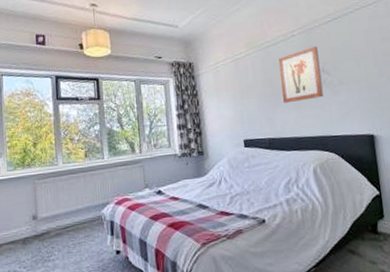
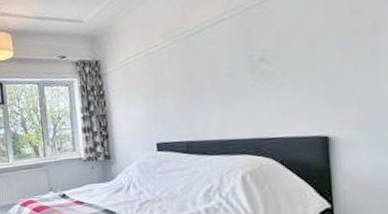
wall art: present [279,46,324,104] -> none [203,30,260,102]

